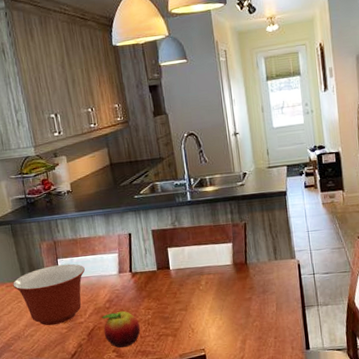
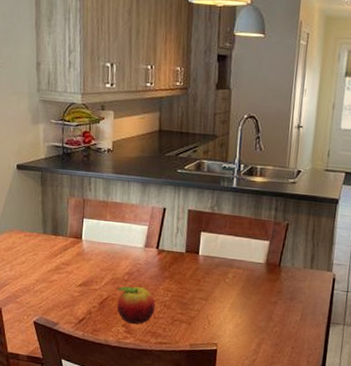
mixing bowl: present [13,263,85,326] -> none [32,224,110,286]

